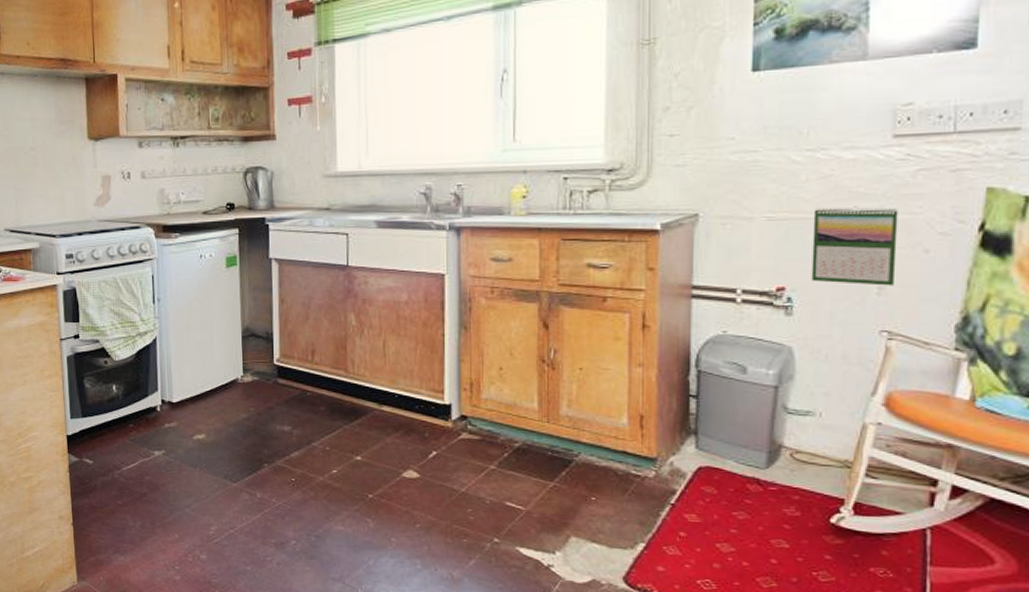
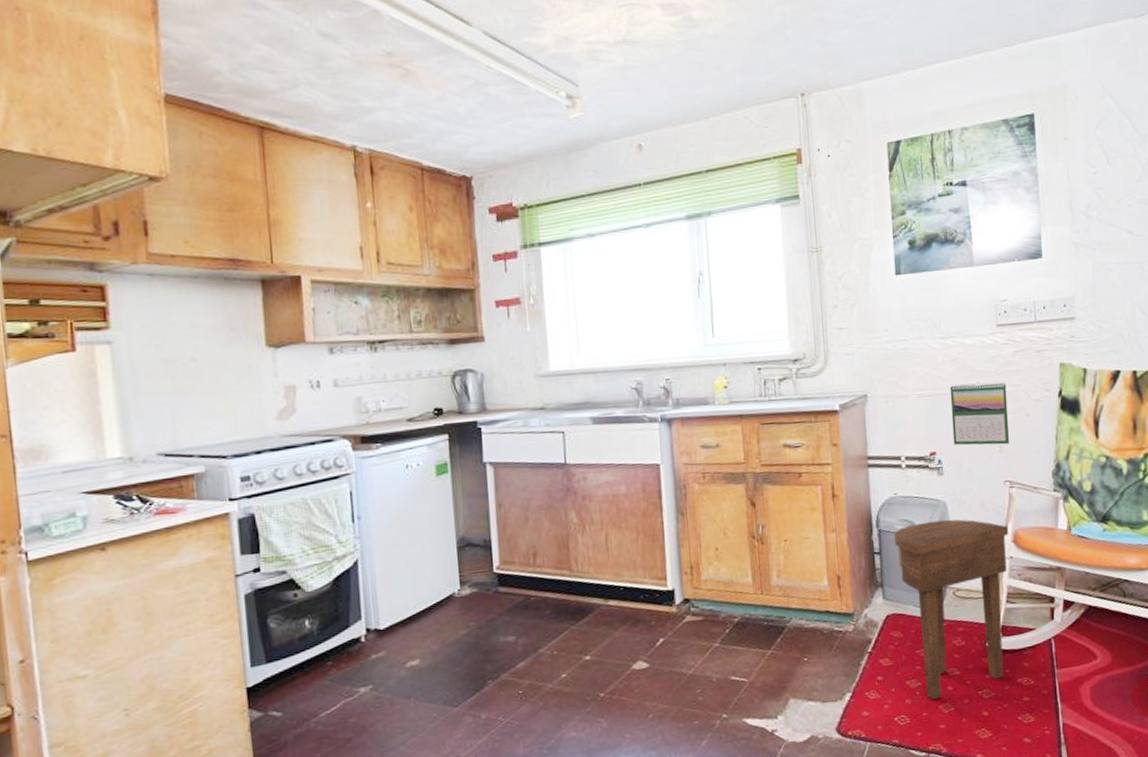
side table: none [718,368,880,570] -> present [894,519,1009,700]

